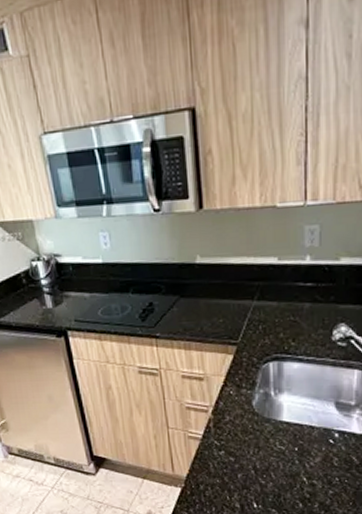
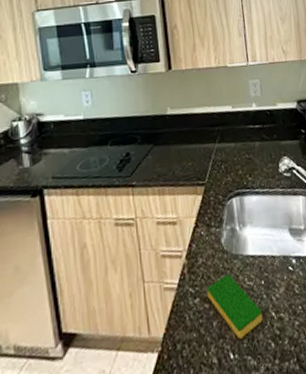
dish sponge: none [233,435,292,493] -> present [207,274,263,339]

